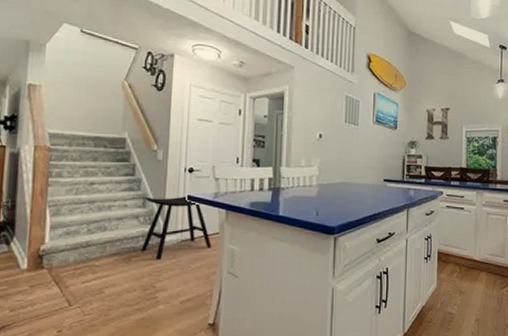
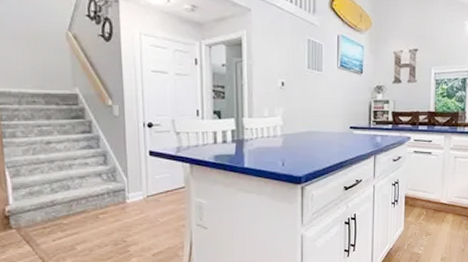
stool: present [141,196,212,261] -> none [106,152,179,216]

